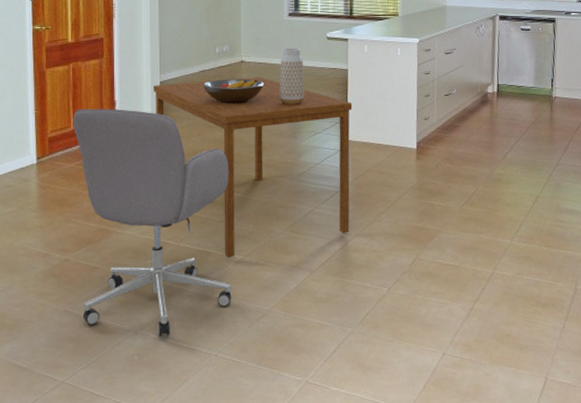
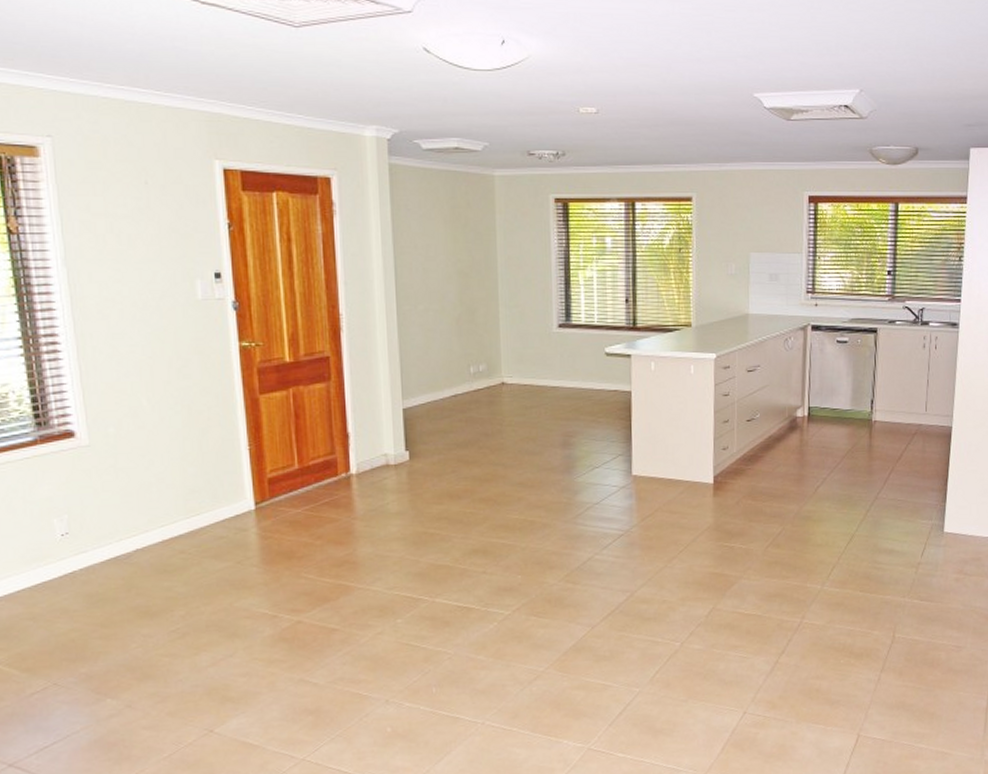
chair: present [73,108,232,338] -> none [297,442,500,706]
dining table: present [153,77,353,258] -> none [395,401,638,614]
fruit bowl: present [202,78,265,103] -> none [455,404,531,433]
vase: present [279,48,305,106] -> none [548,366,581,436]

